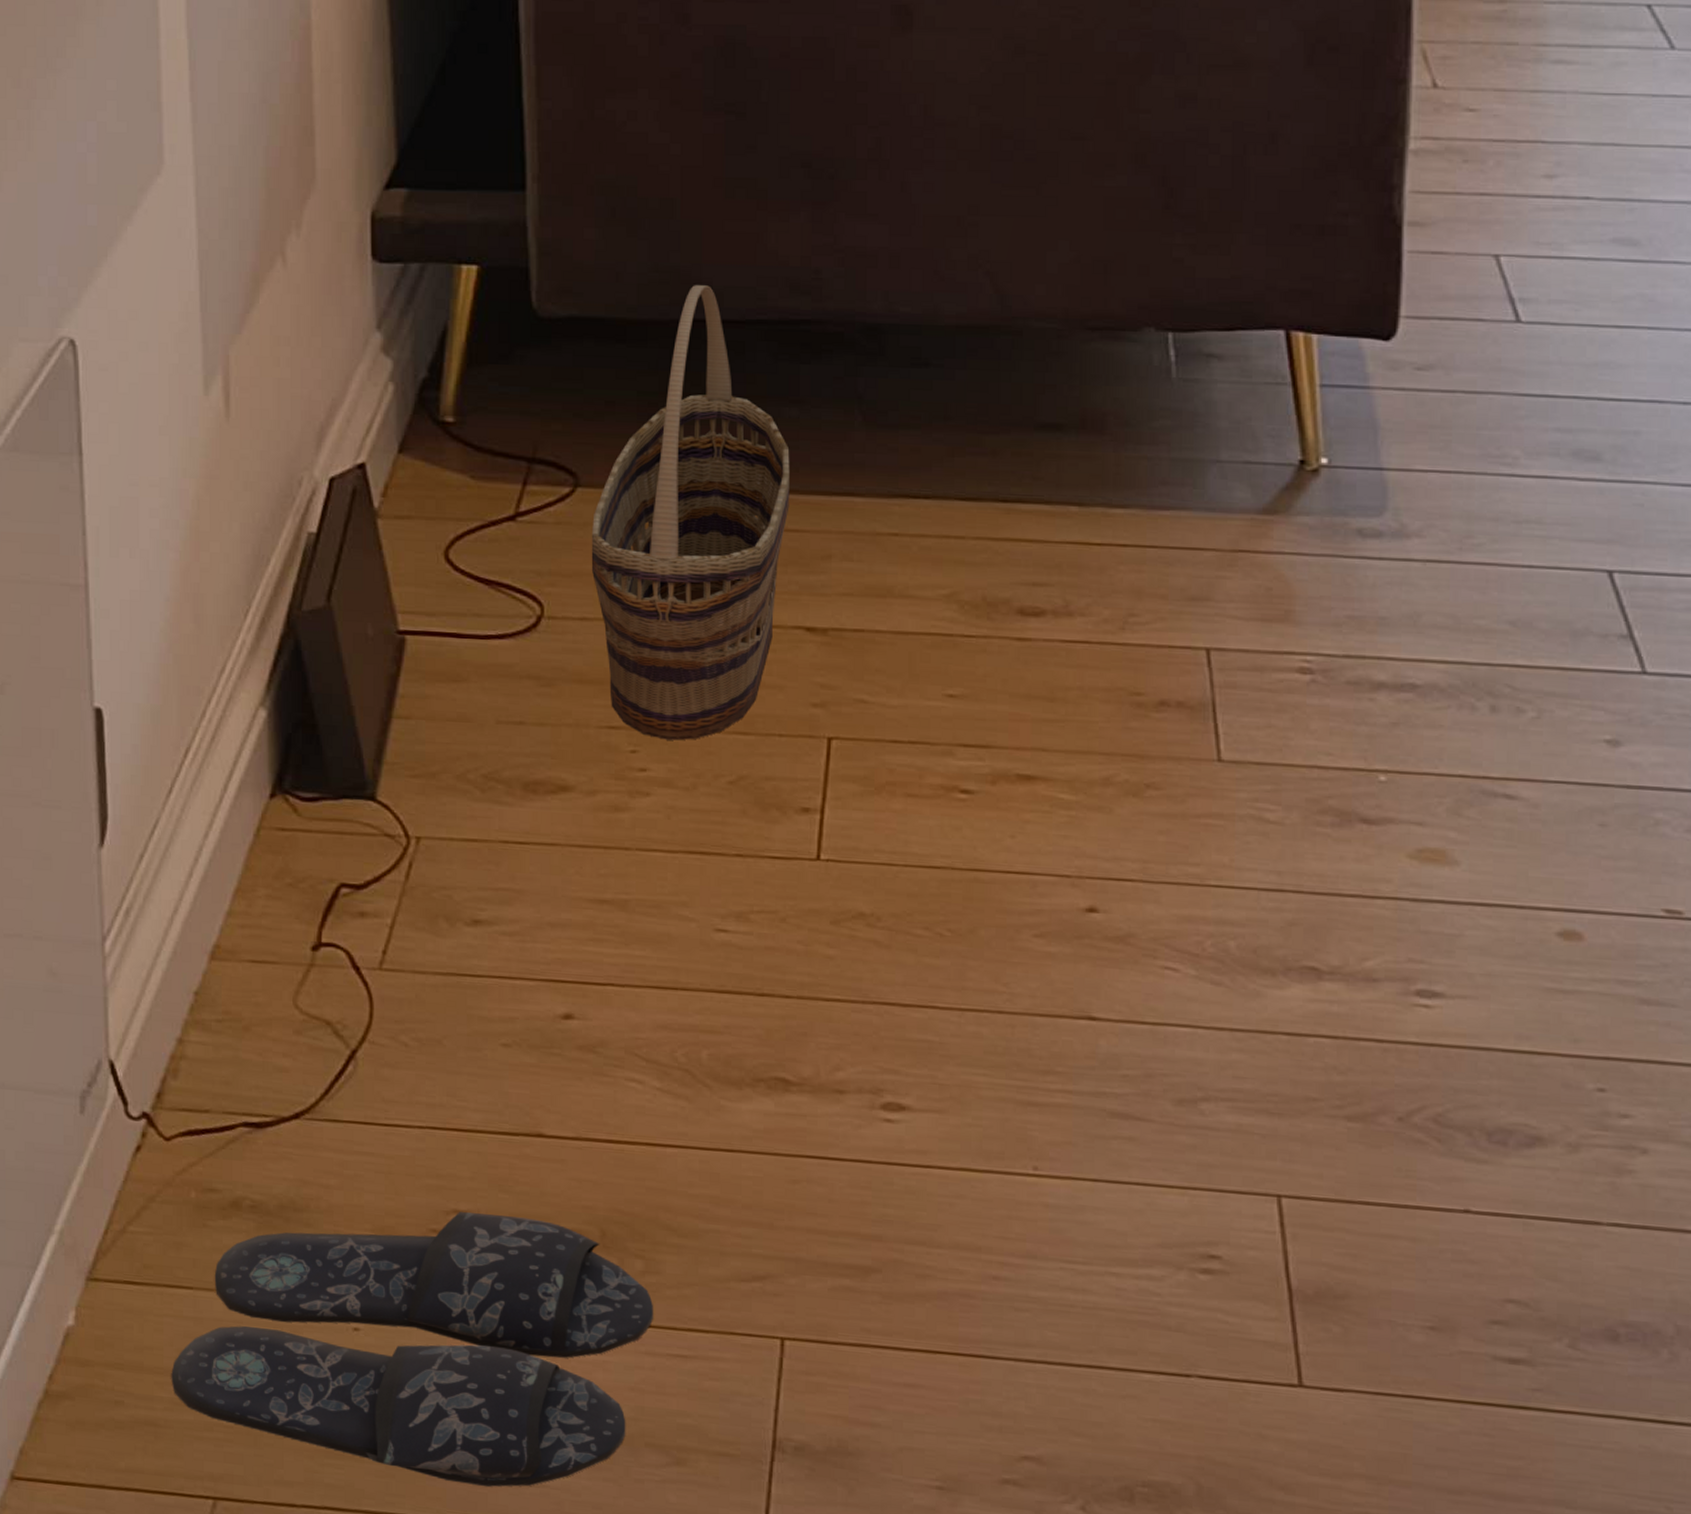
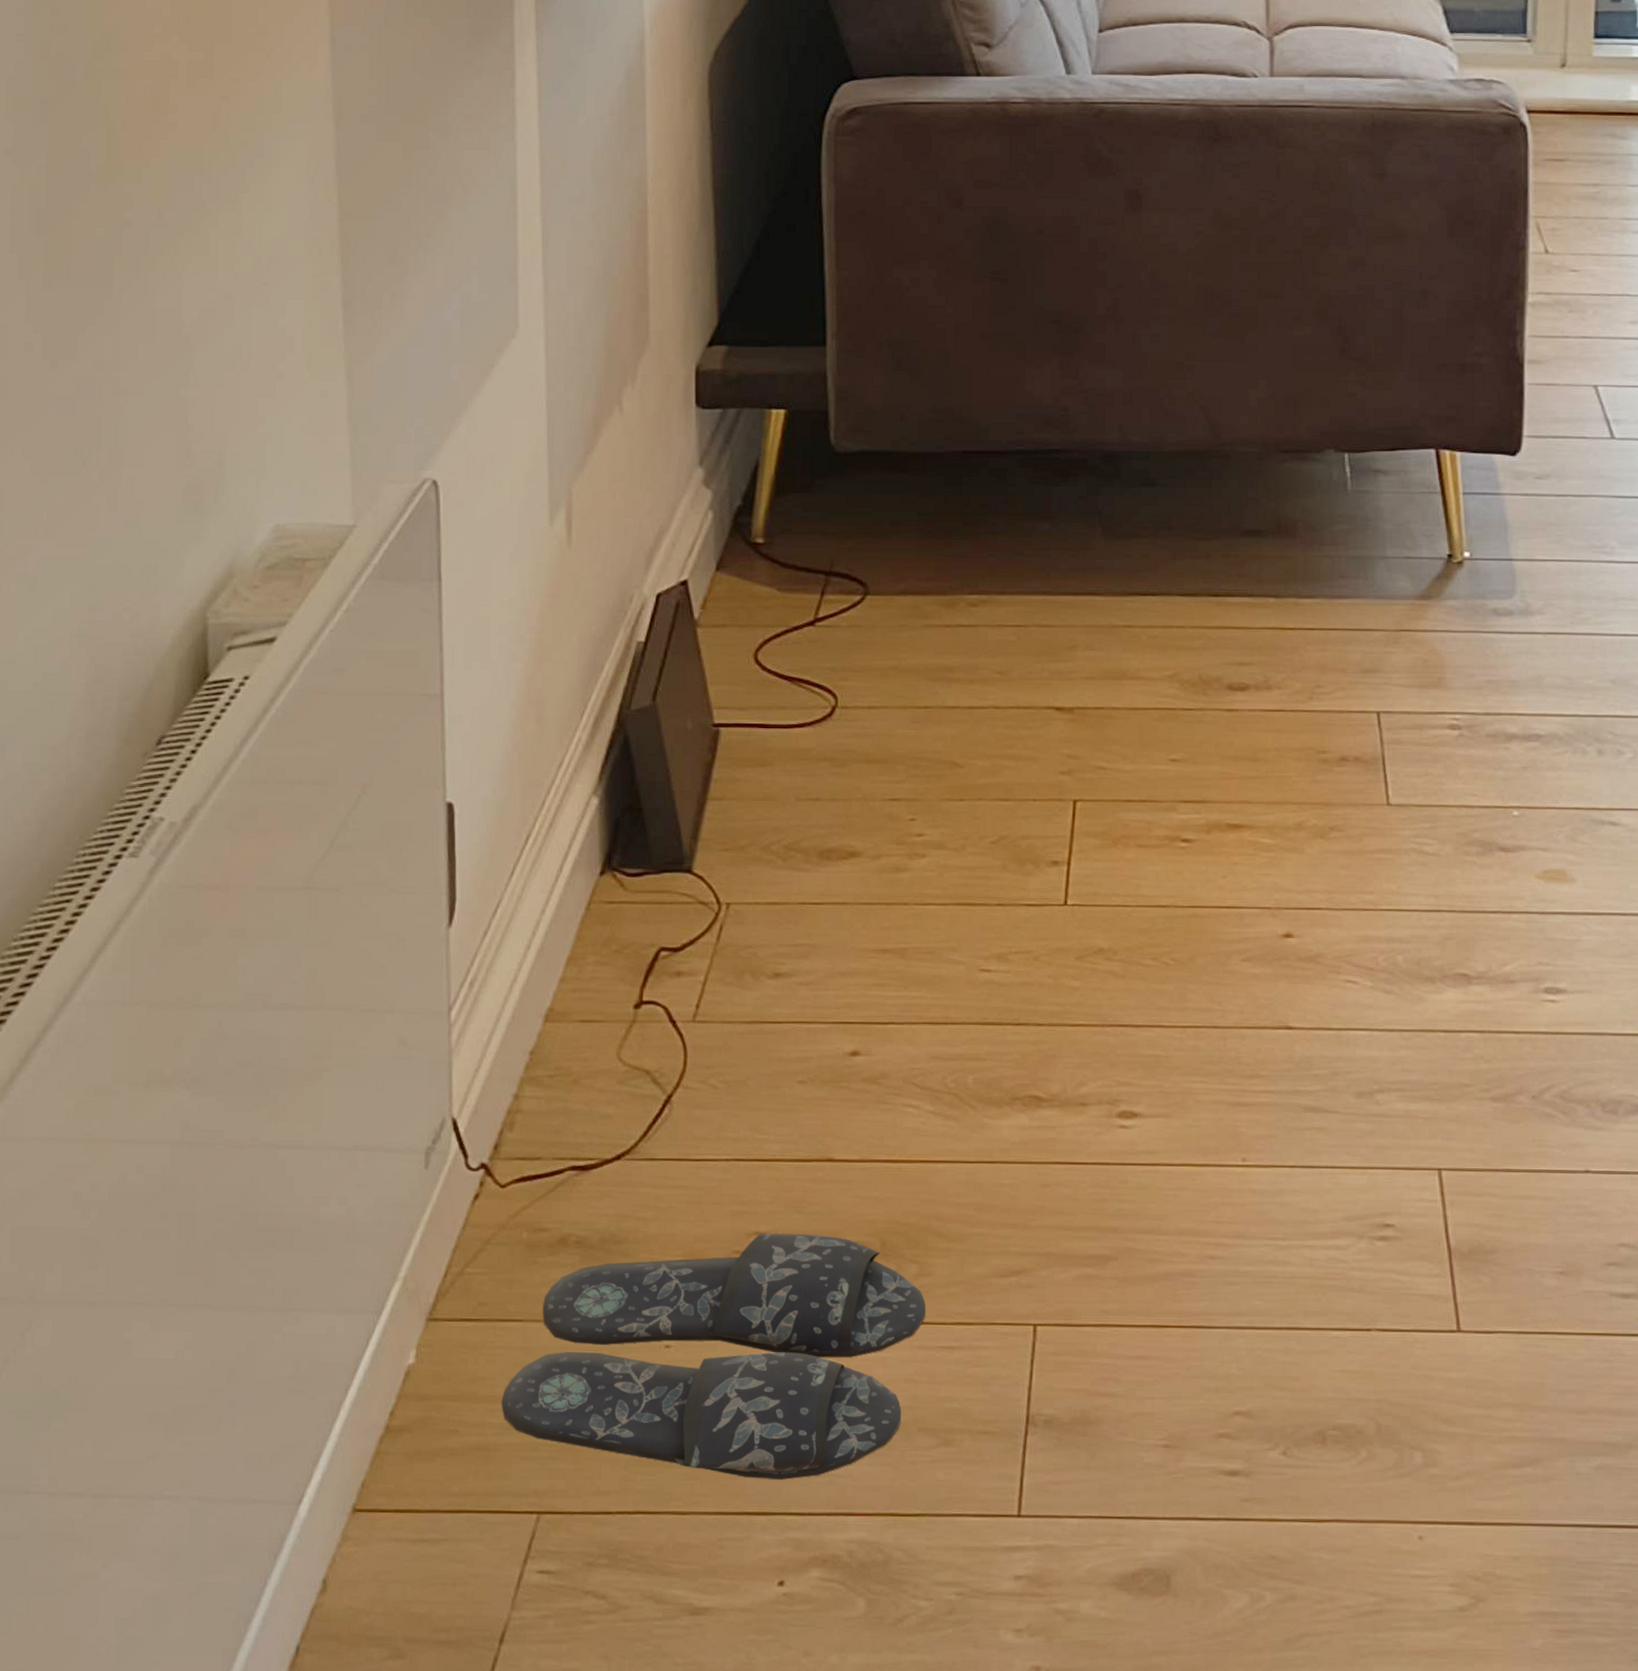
basket: present [591,285,790,741] -> none [878,422,1043,808]

